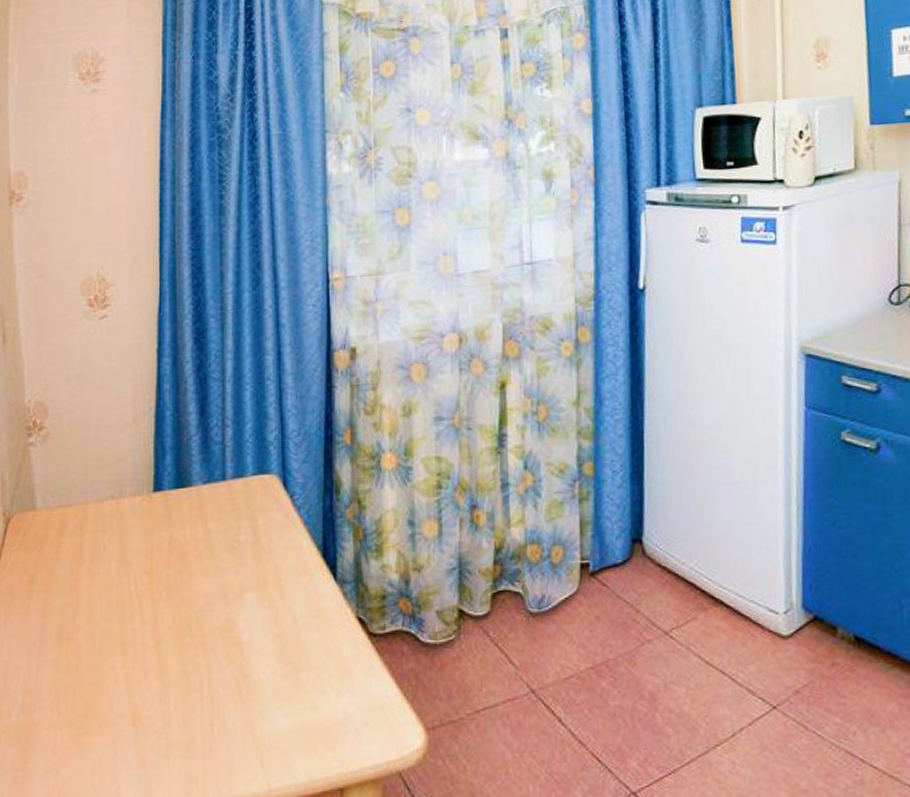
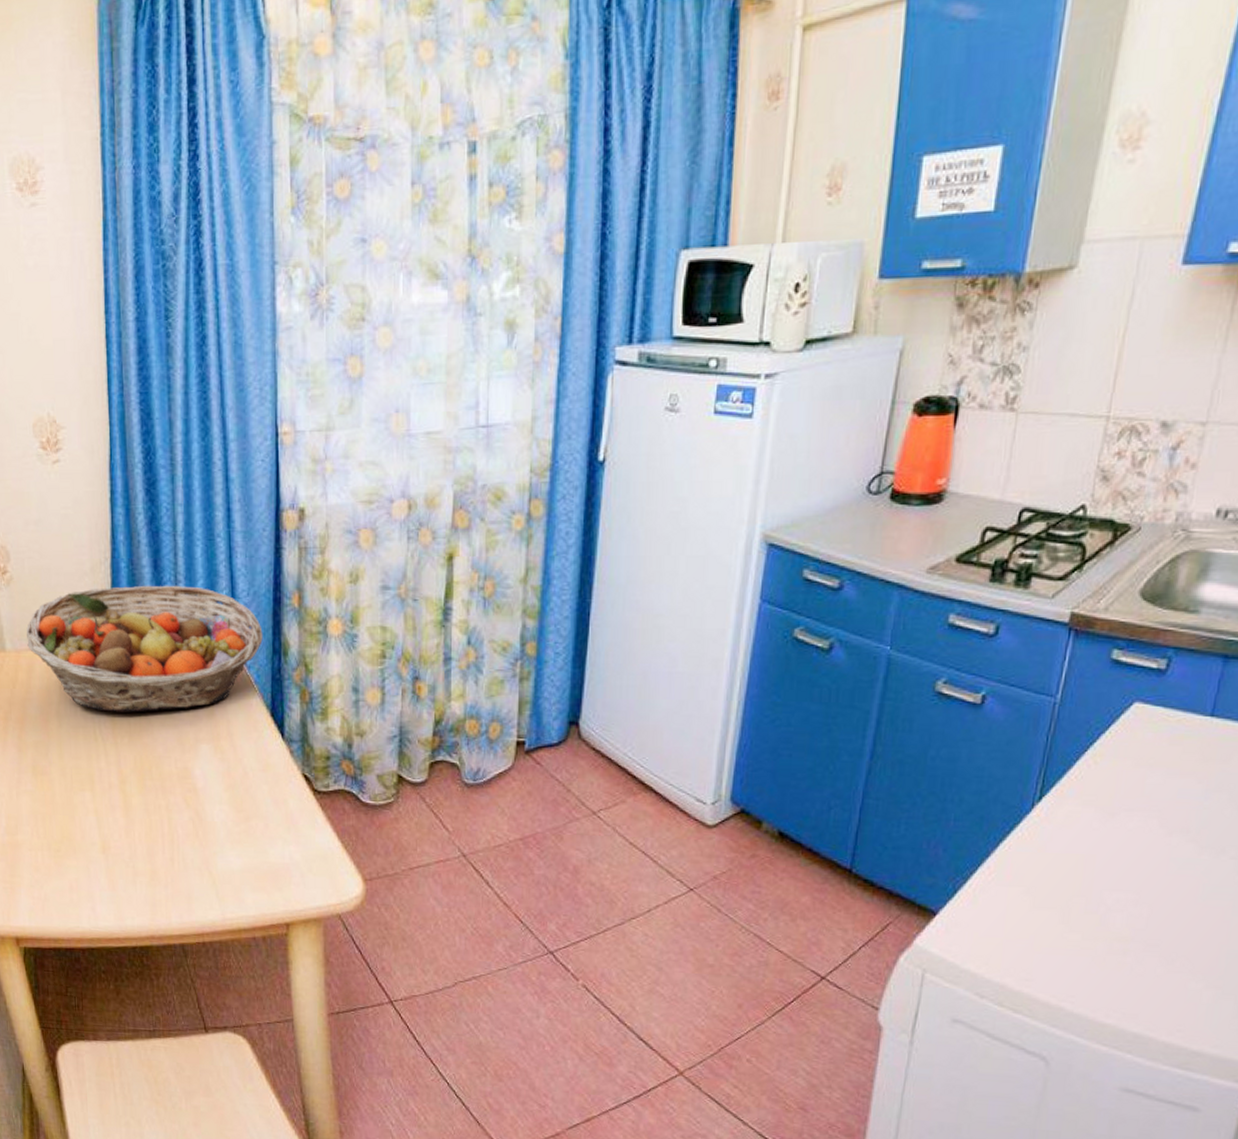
fruit basket: none [60,429,314,566] -> present [26,585,263,712]

